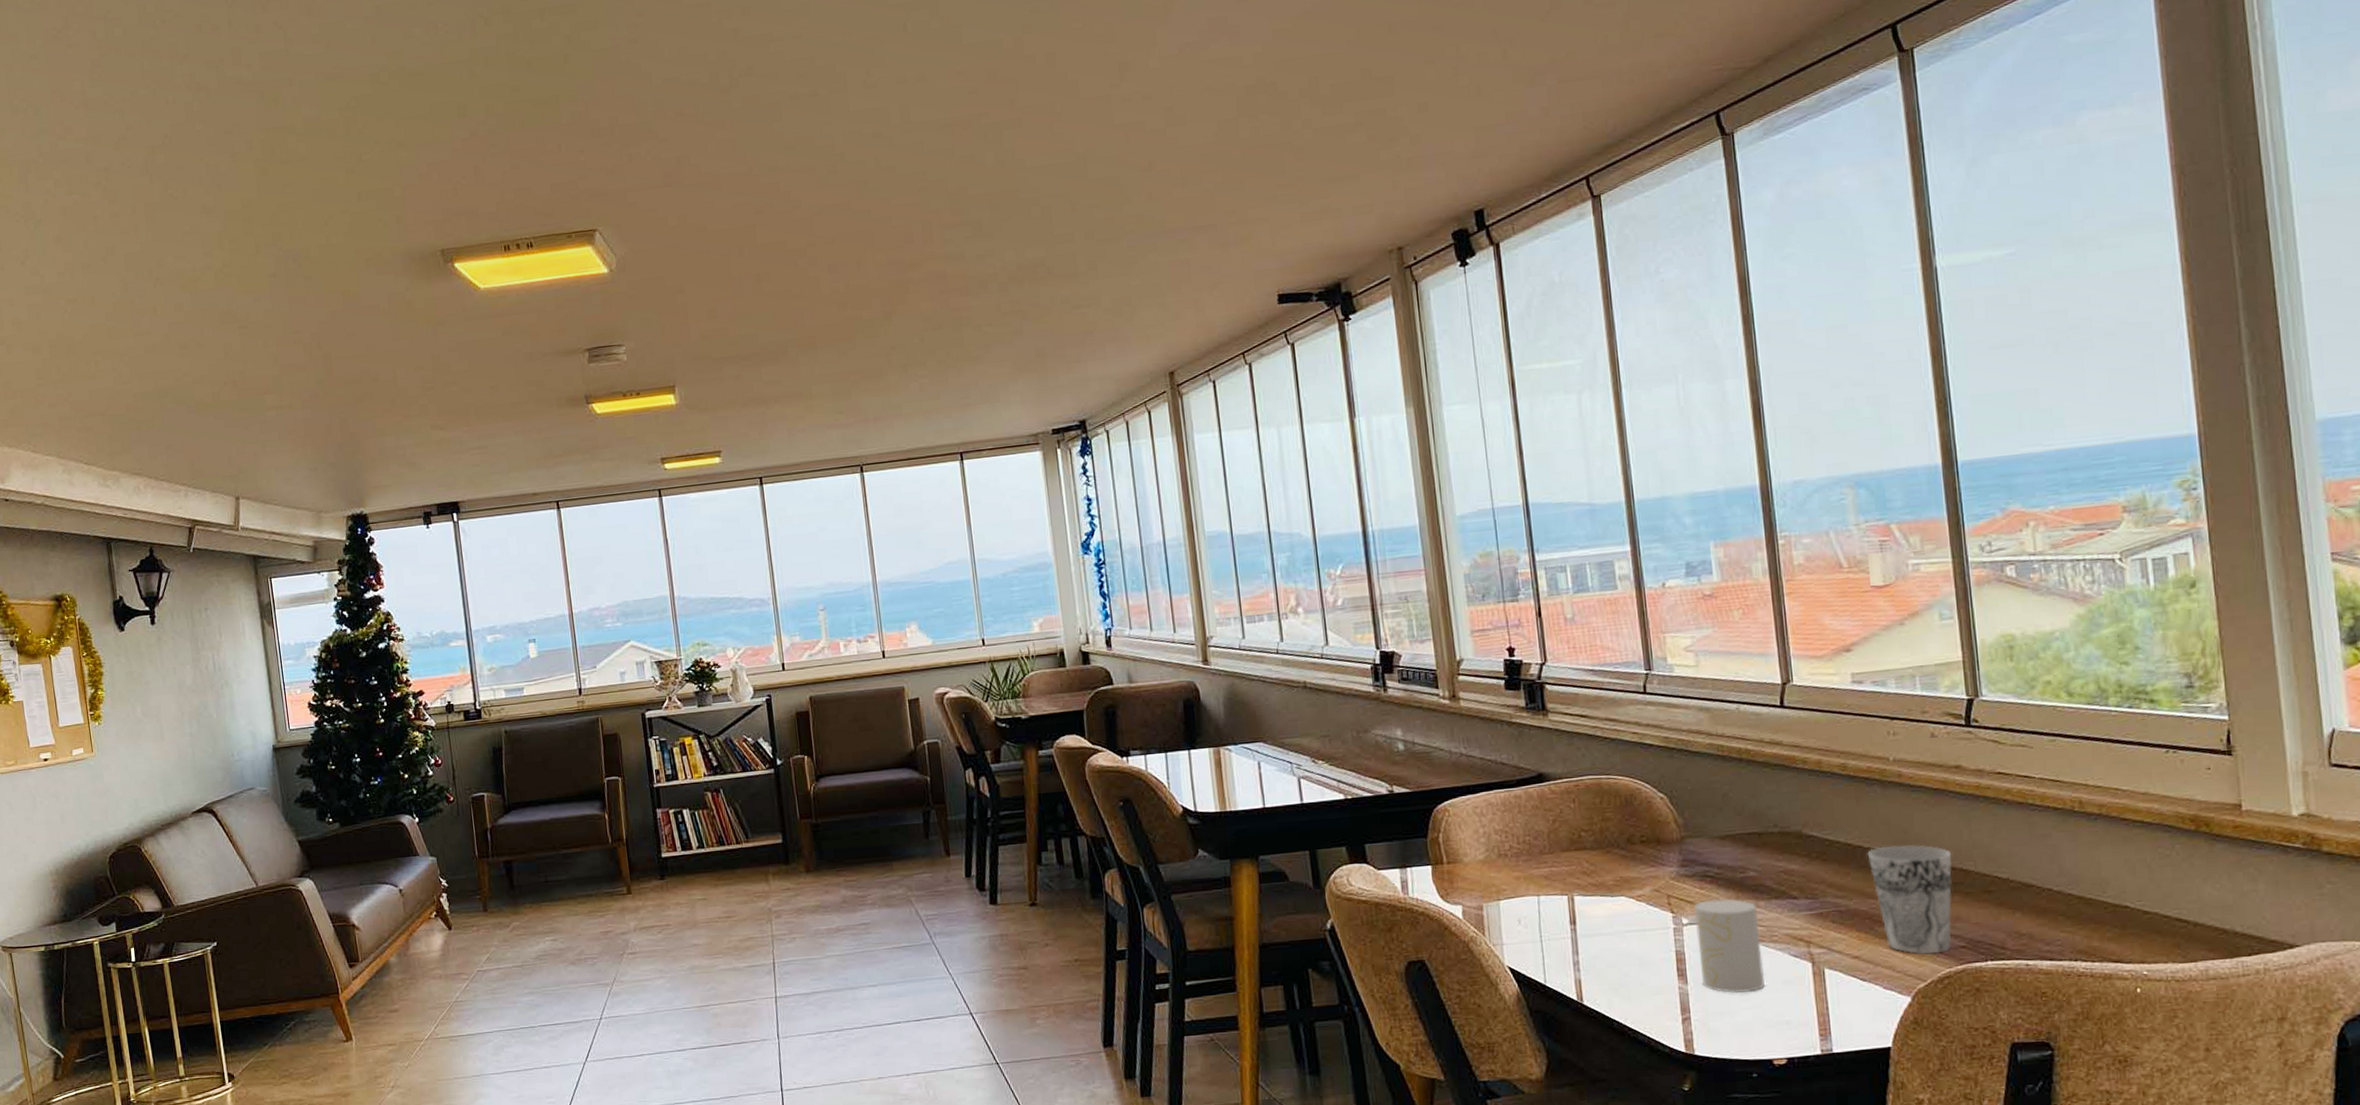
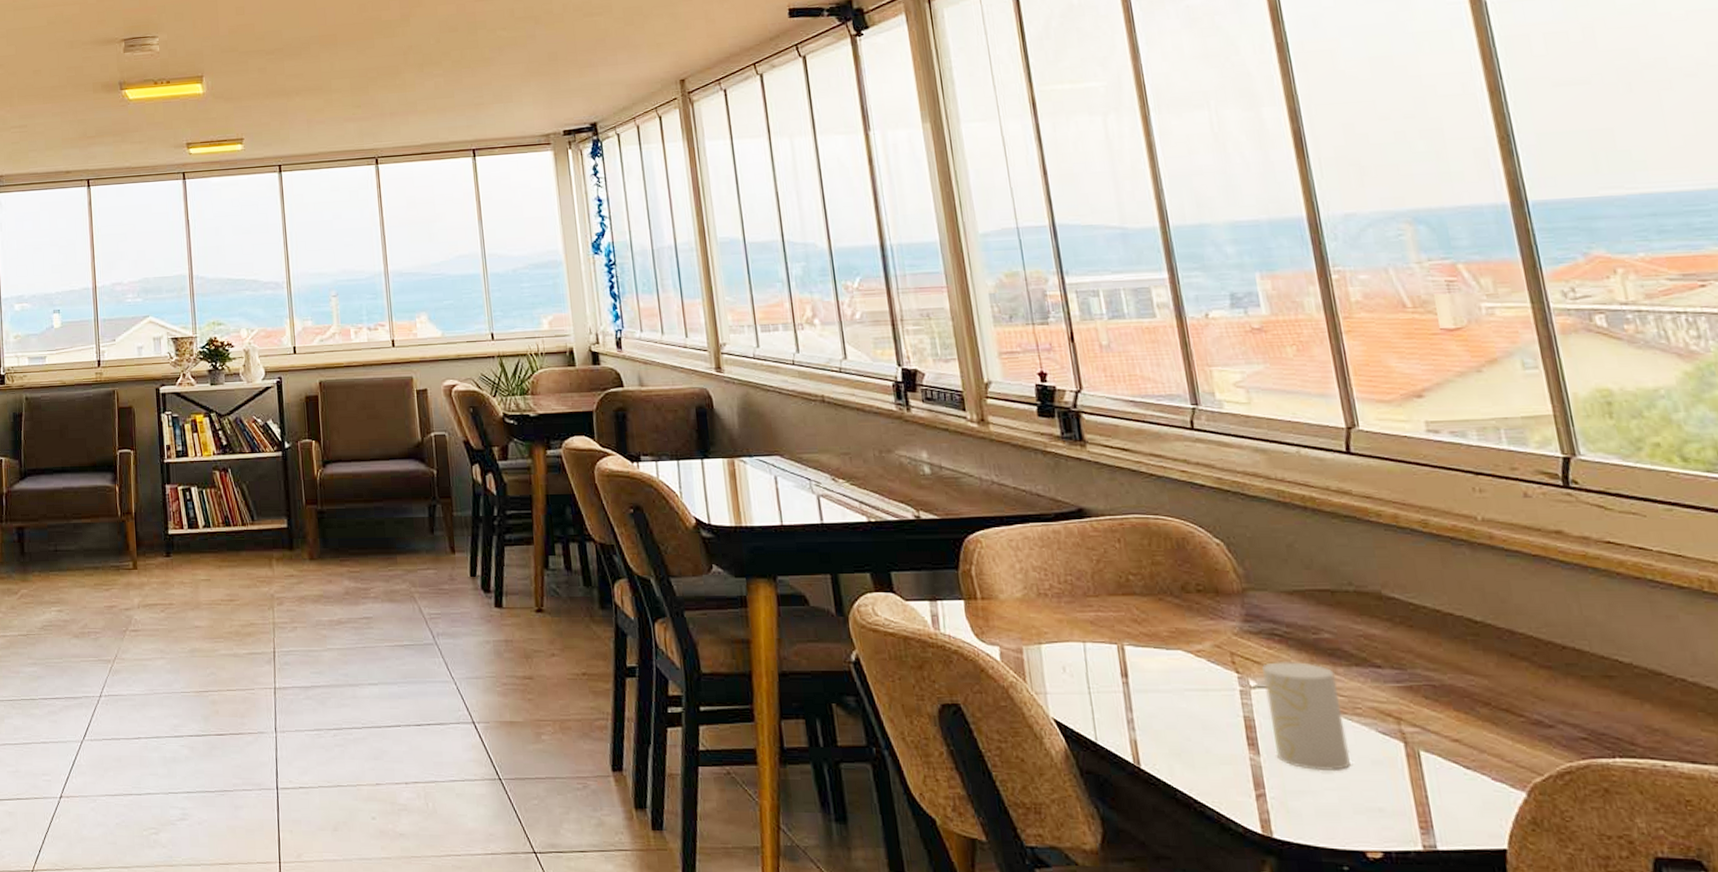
cup: present [1867,844,1953,955] -> none [1459,615,1569,744]

